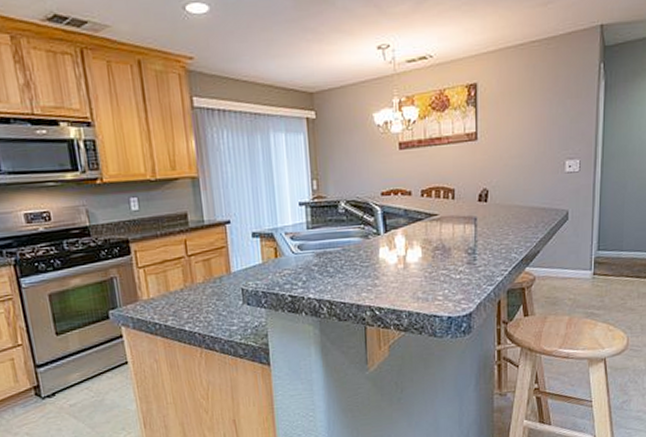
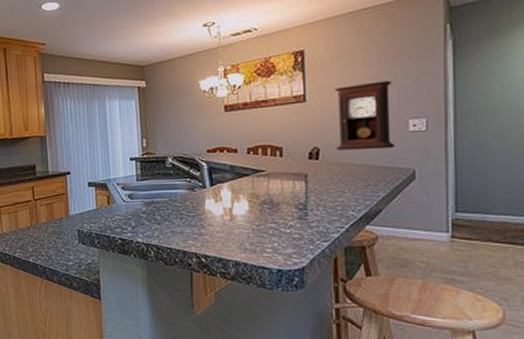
pendulum clock: none [503,119,554,192] -> present [335,80,395,151]

